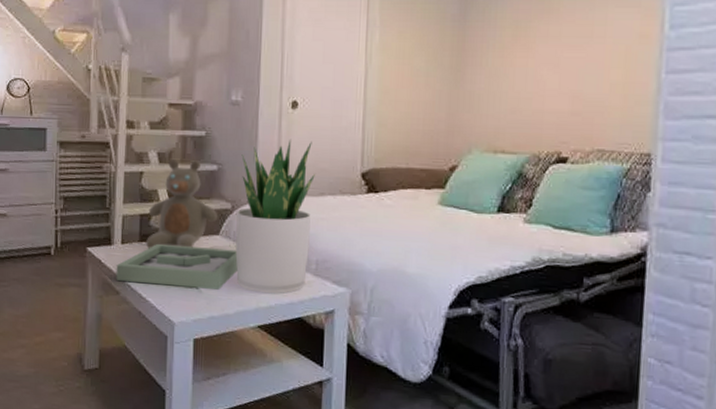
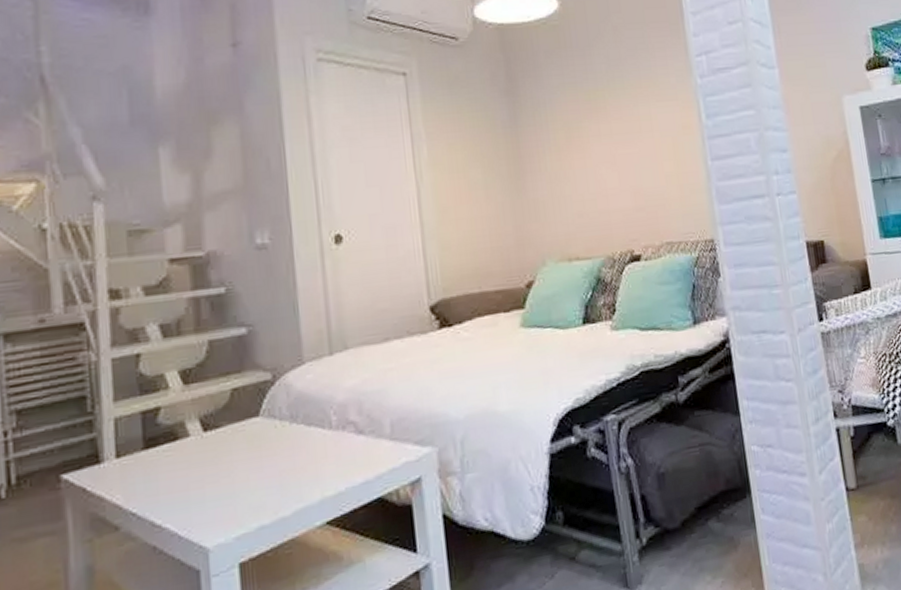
decorative tray: present [116,243,238,290] -> none [110,430,290,512]
teddy bear: present [146,158,218,249] -> none [153,326,256,457]
planter: present [235,139,315,294] -> none [277,278,381,480]

